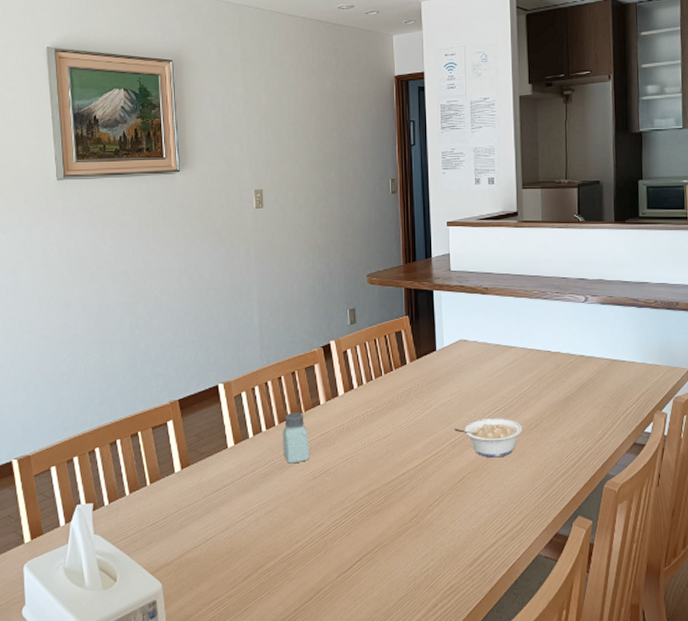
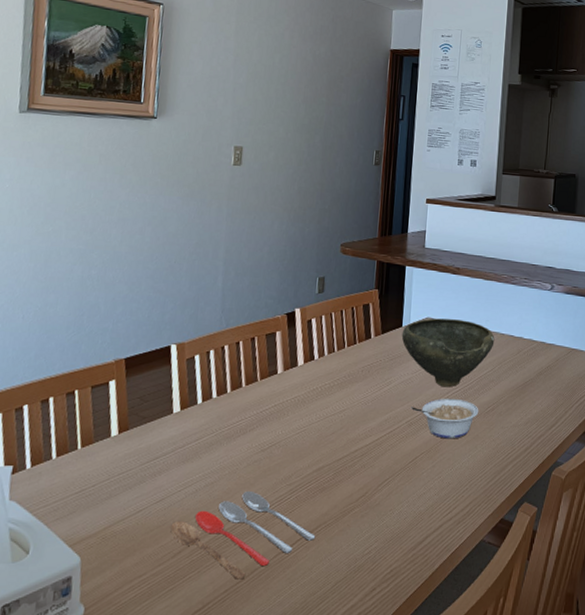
cooking utensil: none [238,516,374,599] -> present [170,490,316,580]
saltshaker: present [282,412,310,464] -> none [232,380,261,434]
bowl: none [436,339,531,407] -> present [401,318,495,388]

